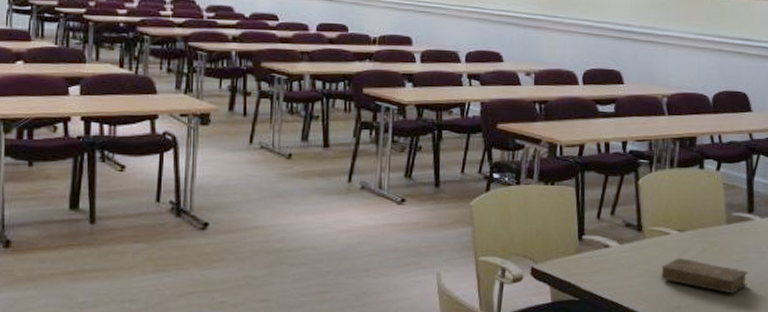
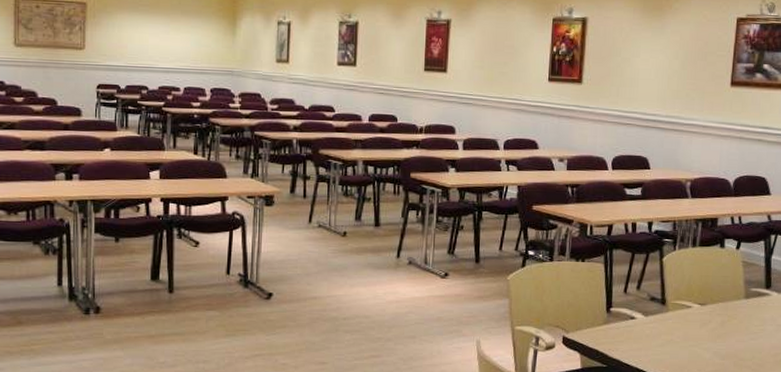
book: present [661,258,748,294] -> none [683,330,765,364]

